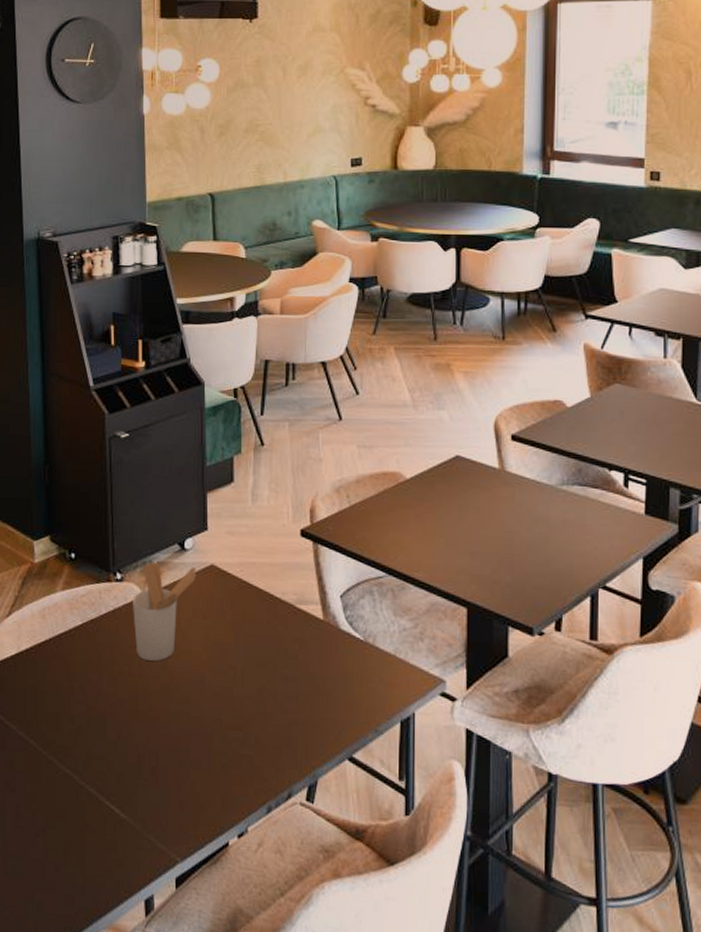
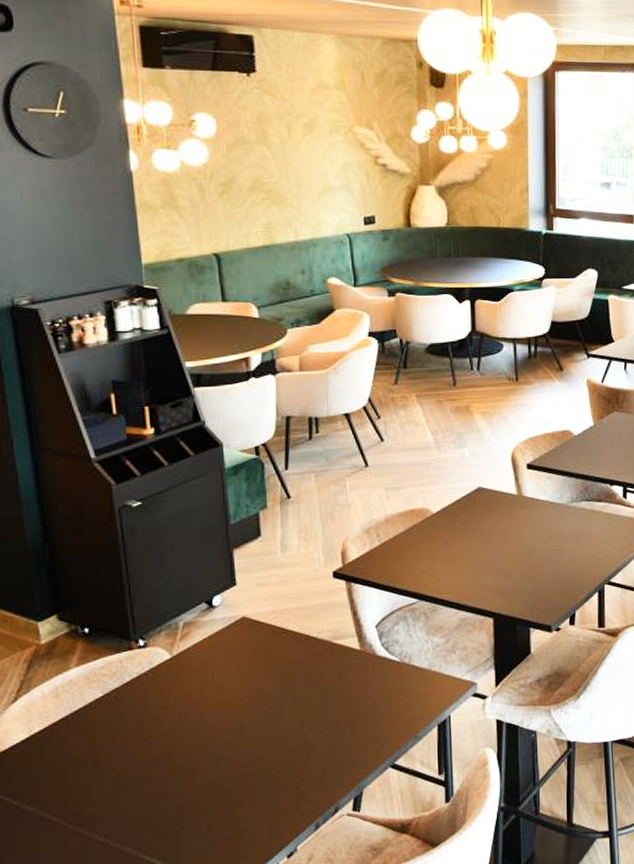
utensil holder: present [133,561,197,661] -> none [159,622,228,718]

